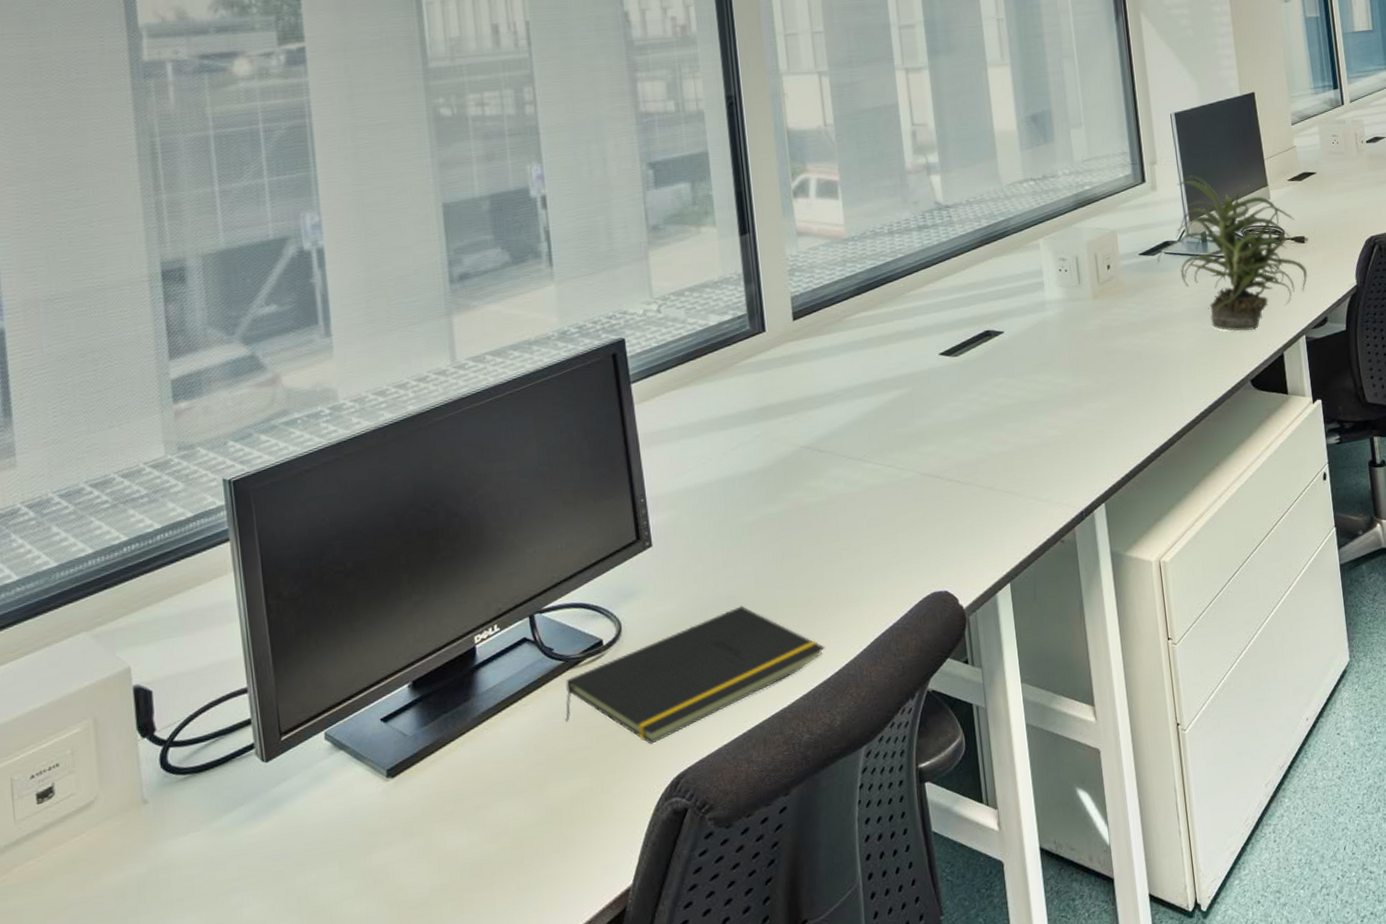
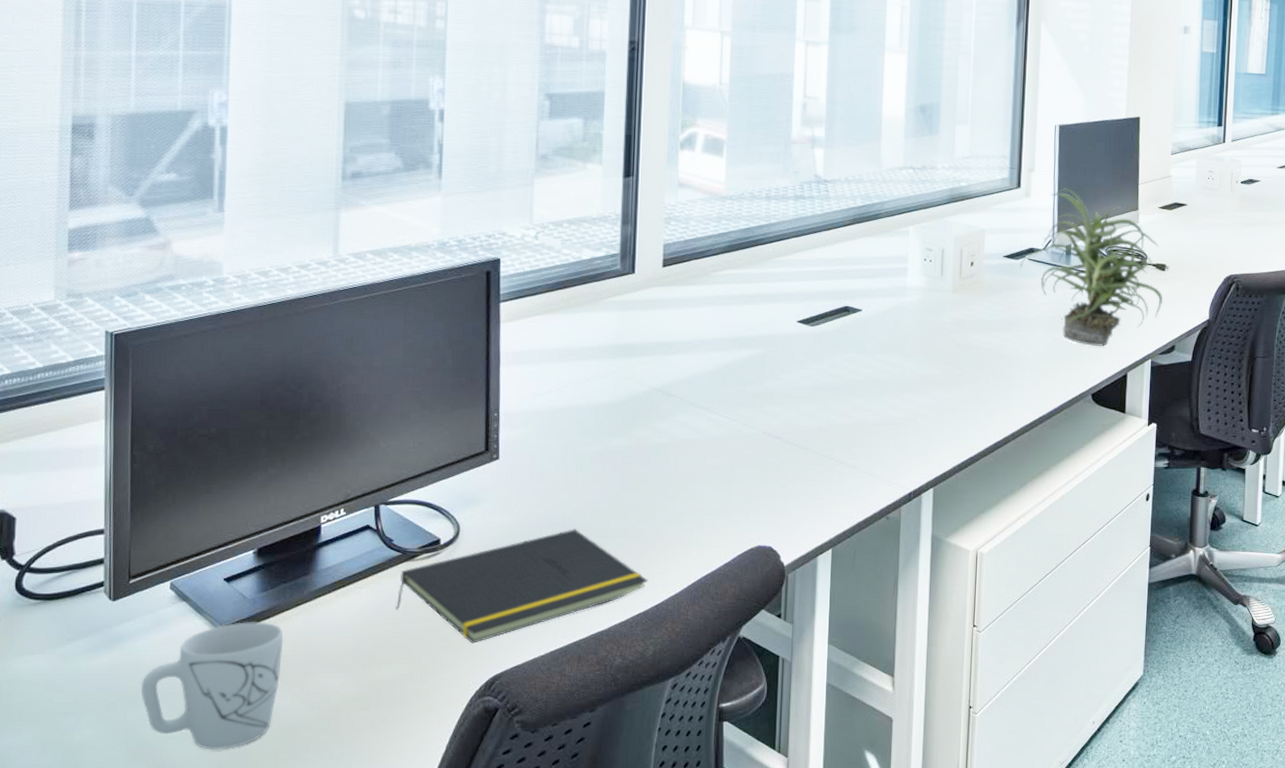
mug: none [307,758,454,904] -> present [141,622,284,750]

